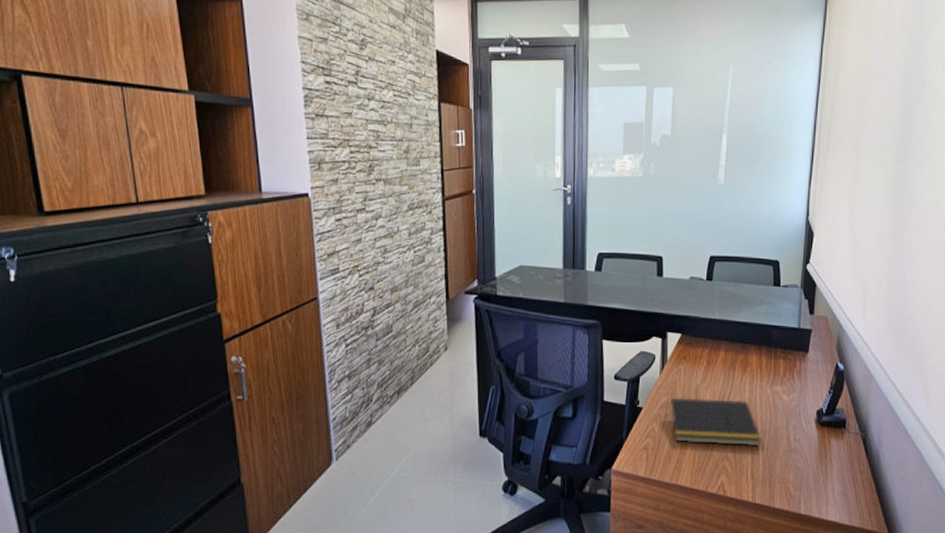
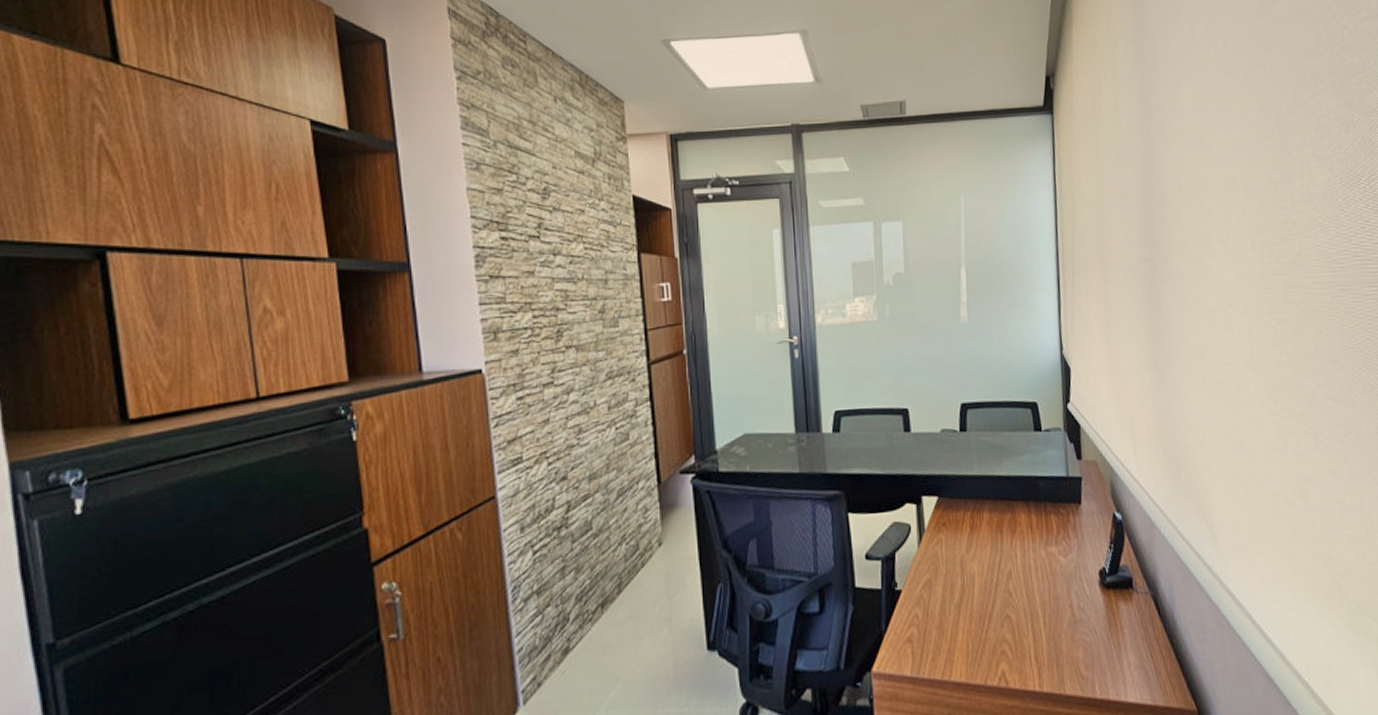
notepad: present [669,398,761,447] -> none [932,568,1042,628]

